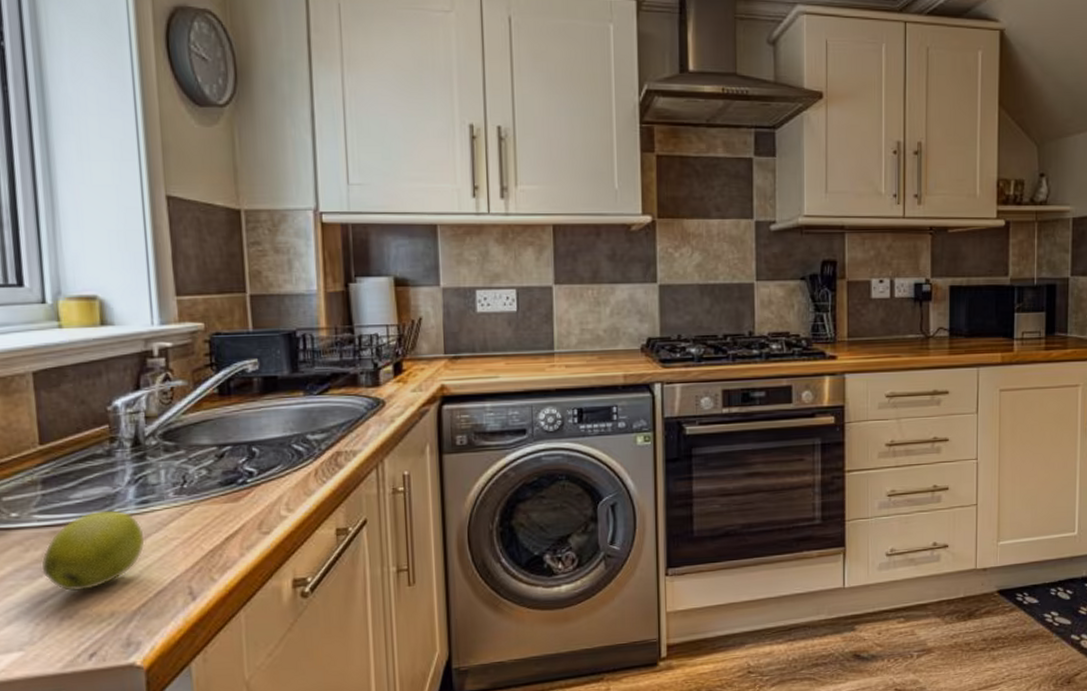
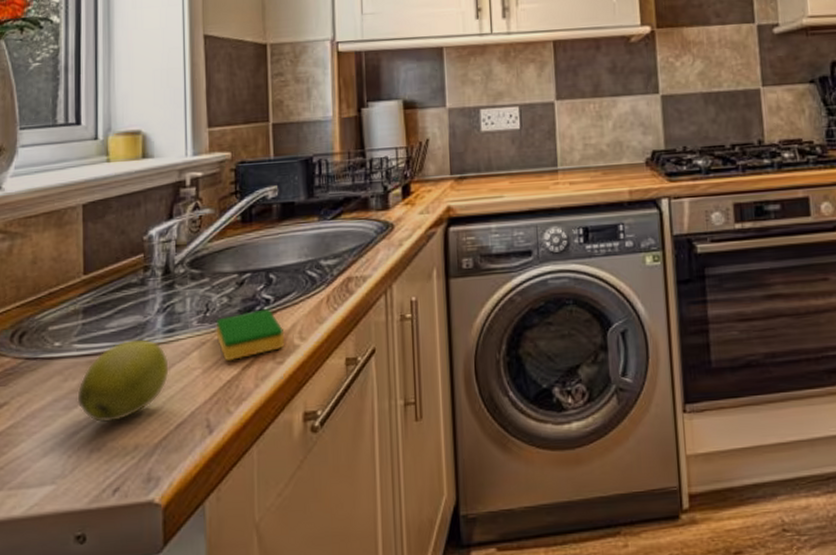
dish sponge: none [194,480,270,532] -> present [216,308,284,362]

